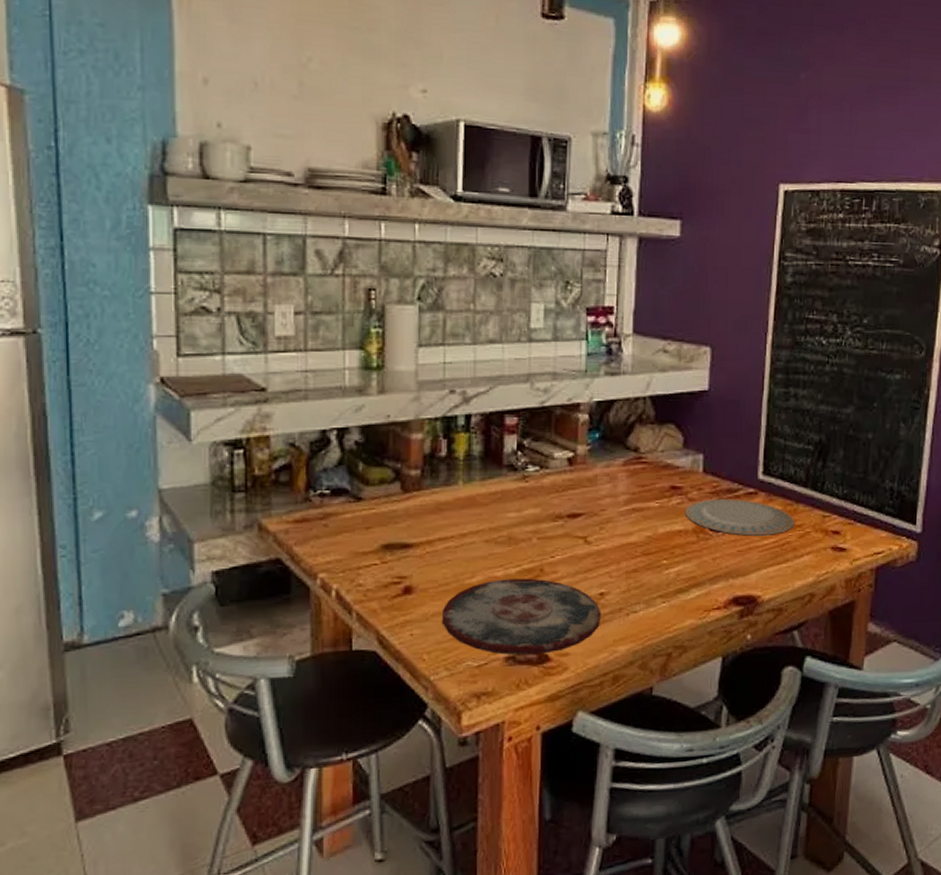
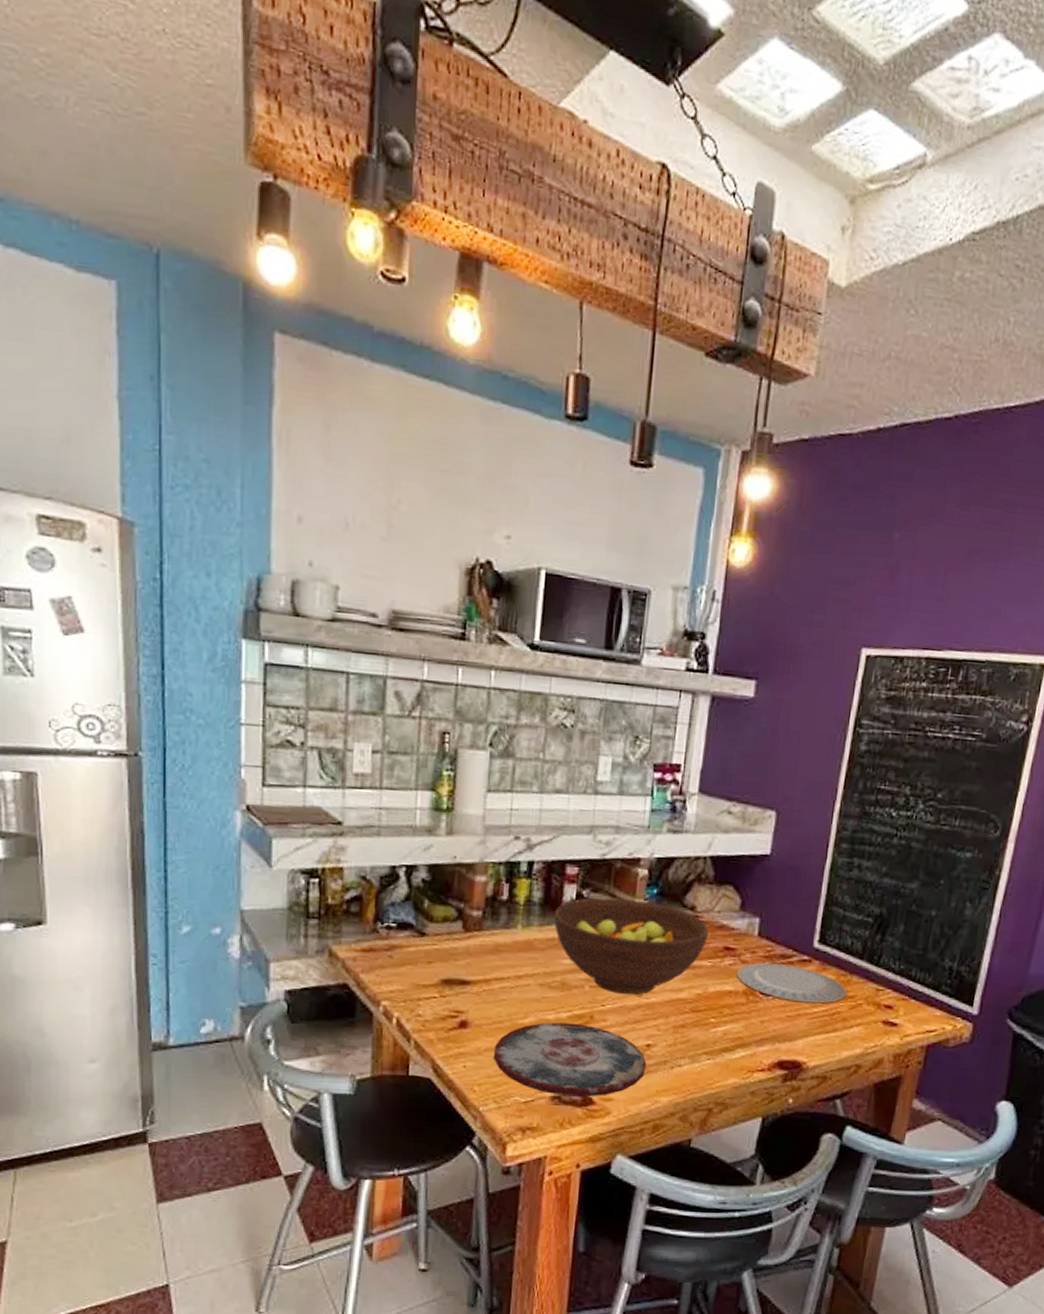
fruit bowl: none [496,446,653,544] -> present [554,897,709,996]

